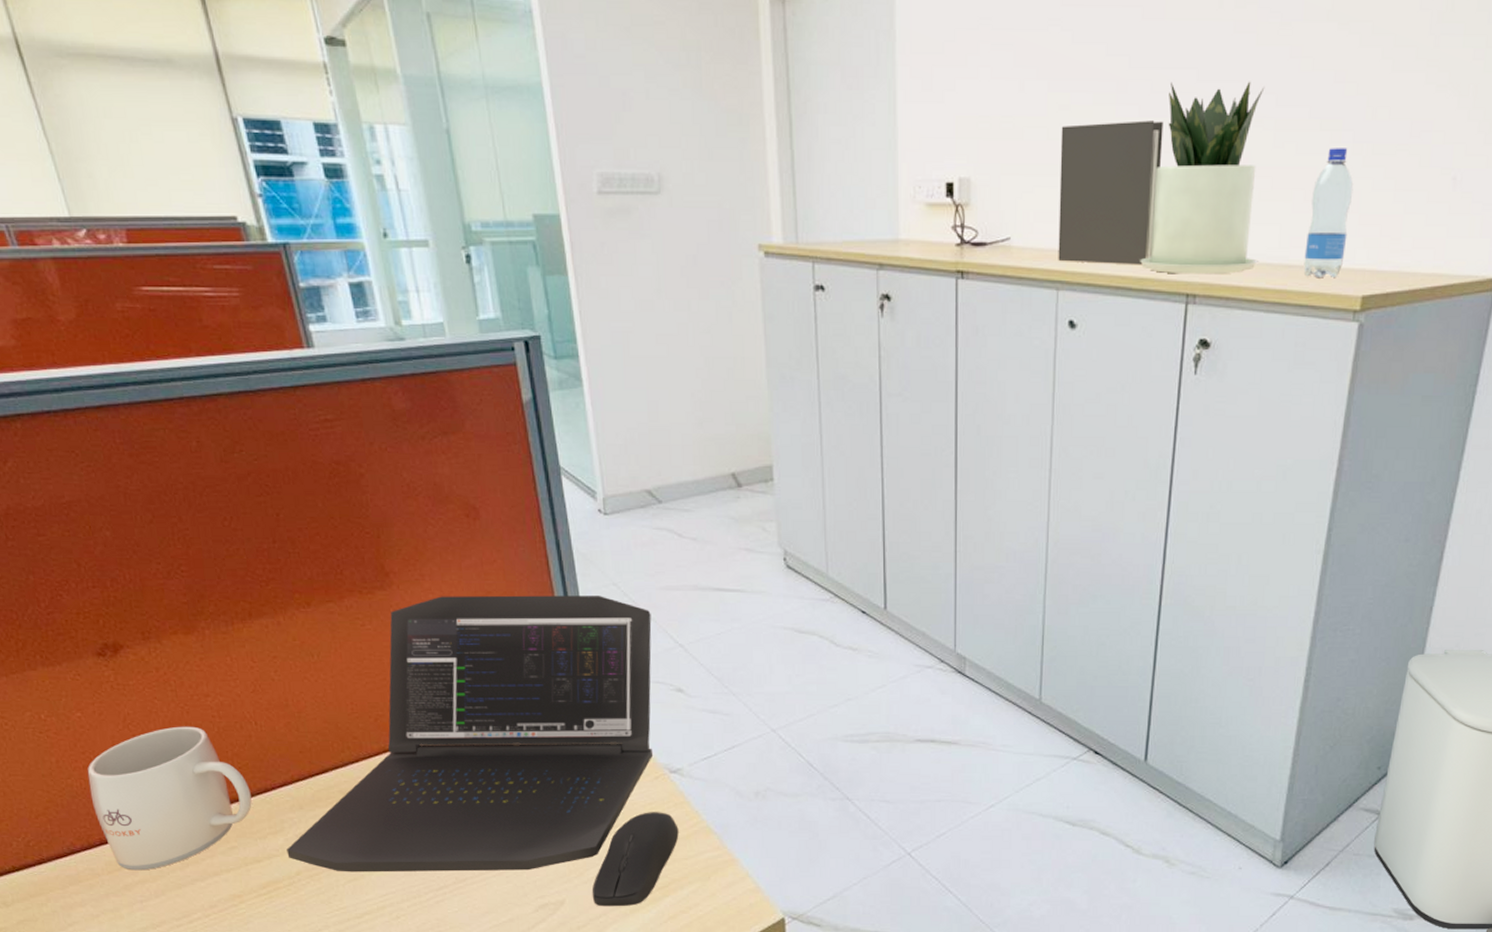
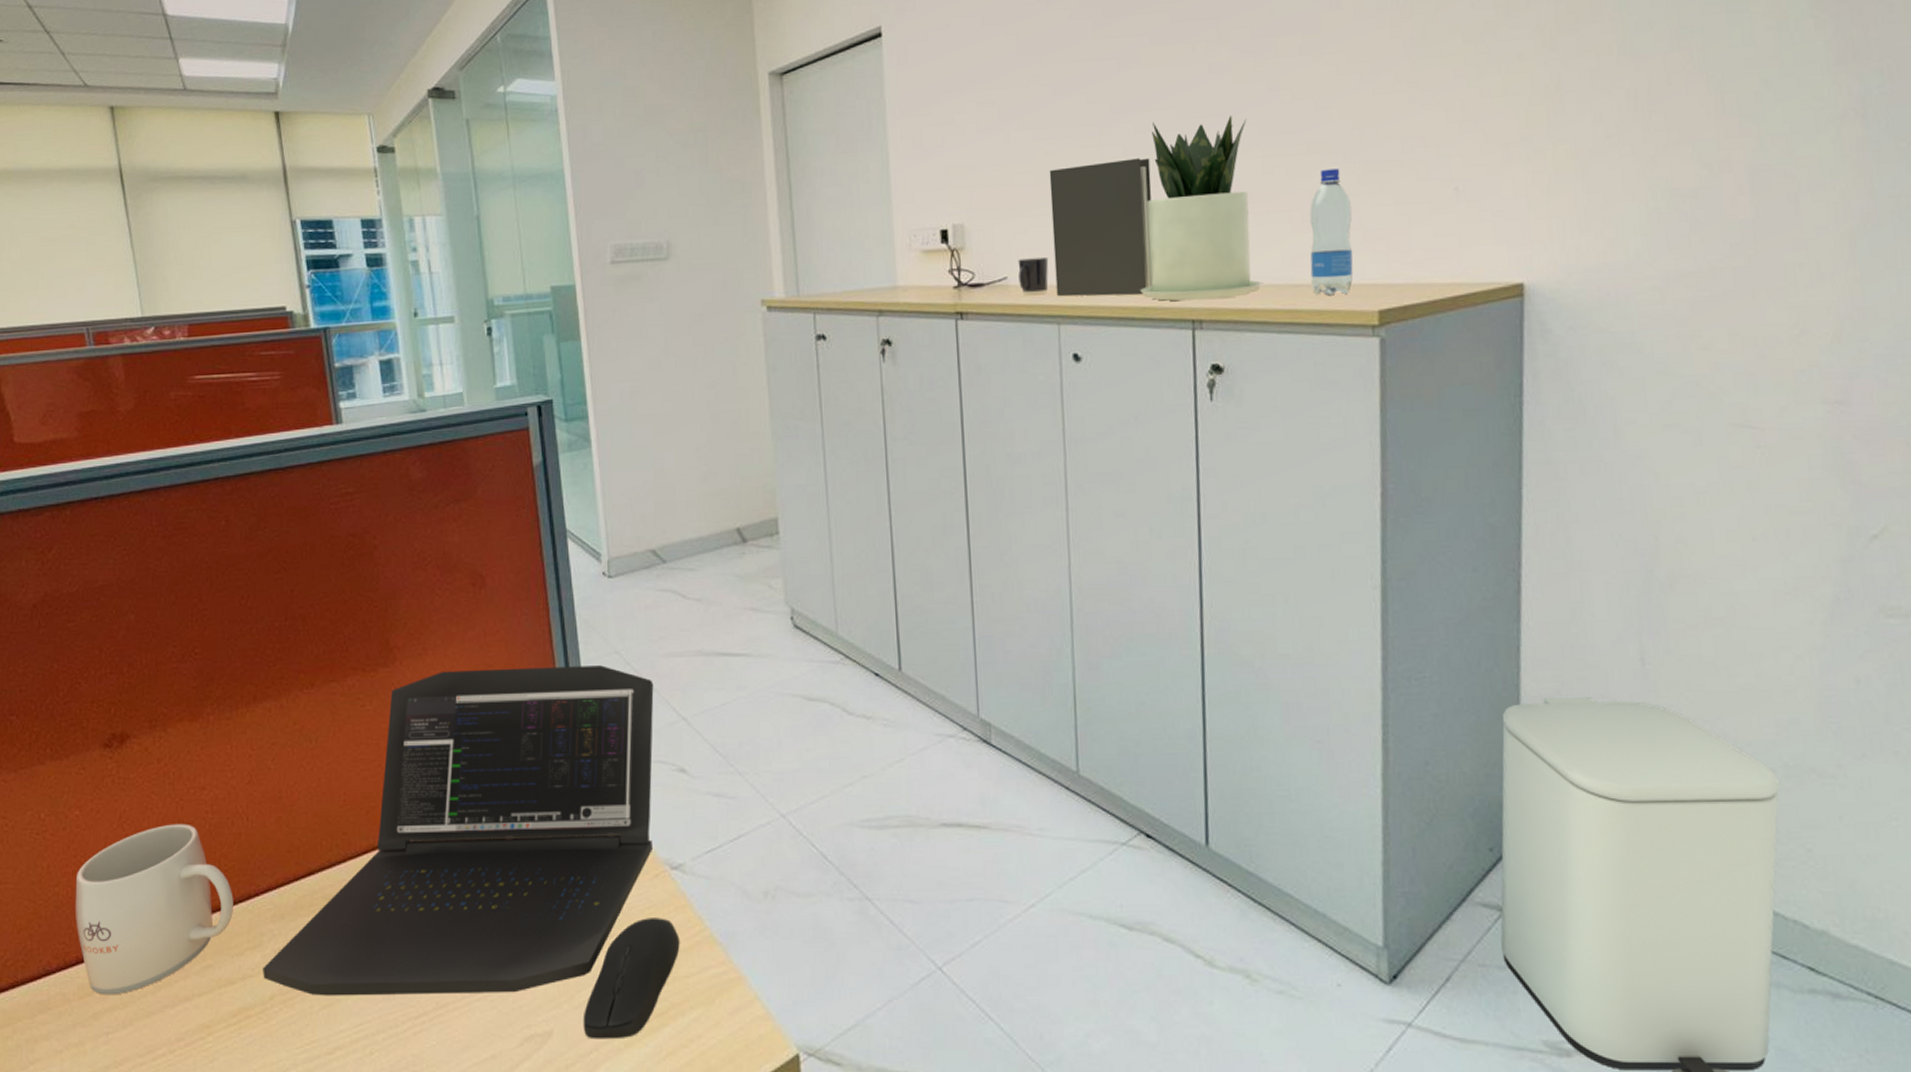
mug: none [1022,218,1053,257] -> present [1018,256,1049,295]

